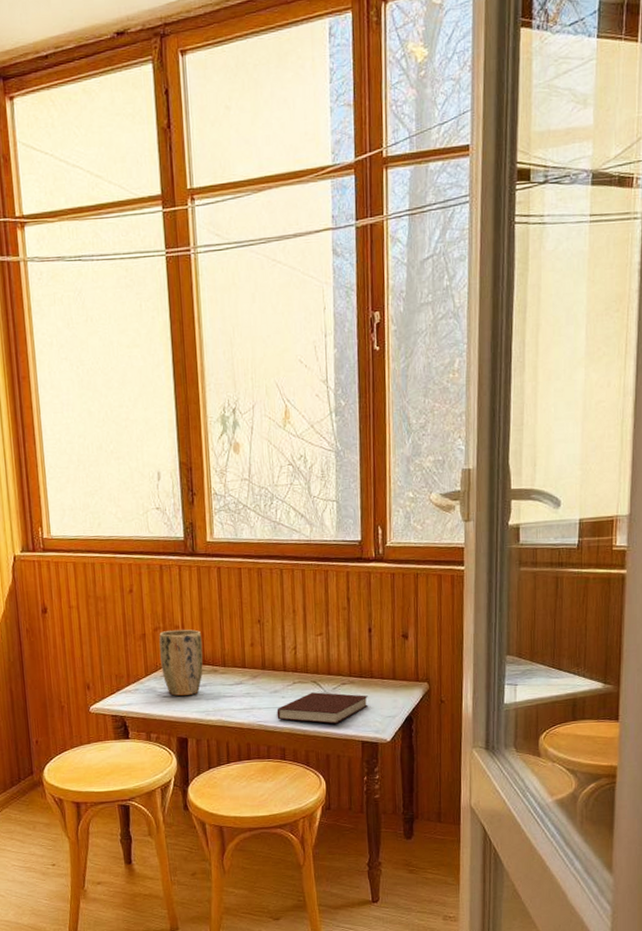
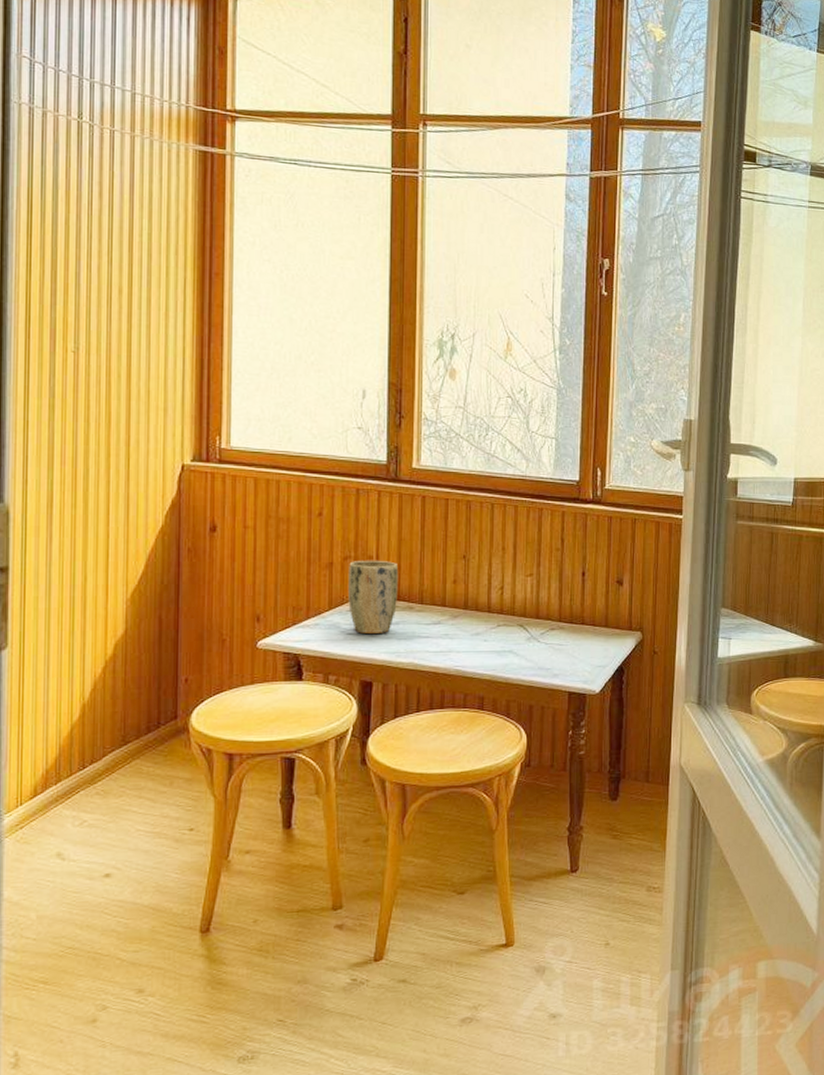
notebook: present [277,692,368,724] -> none [477,637,578,672]

